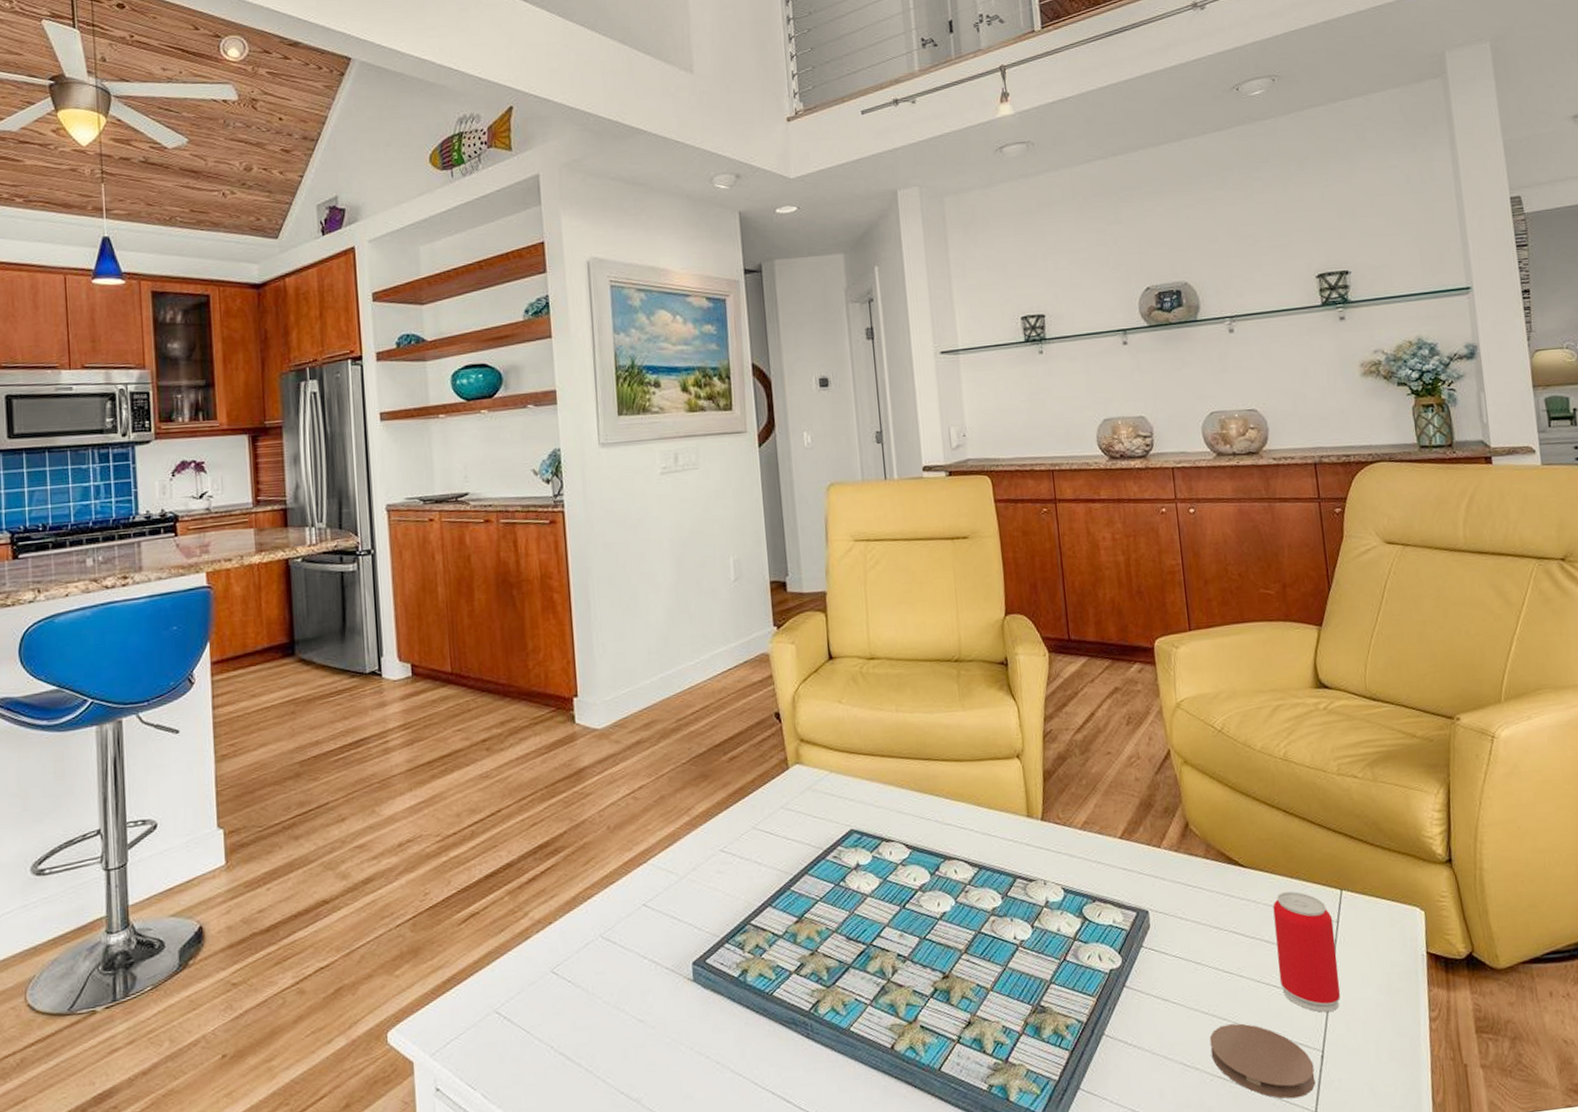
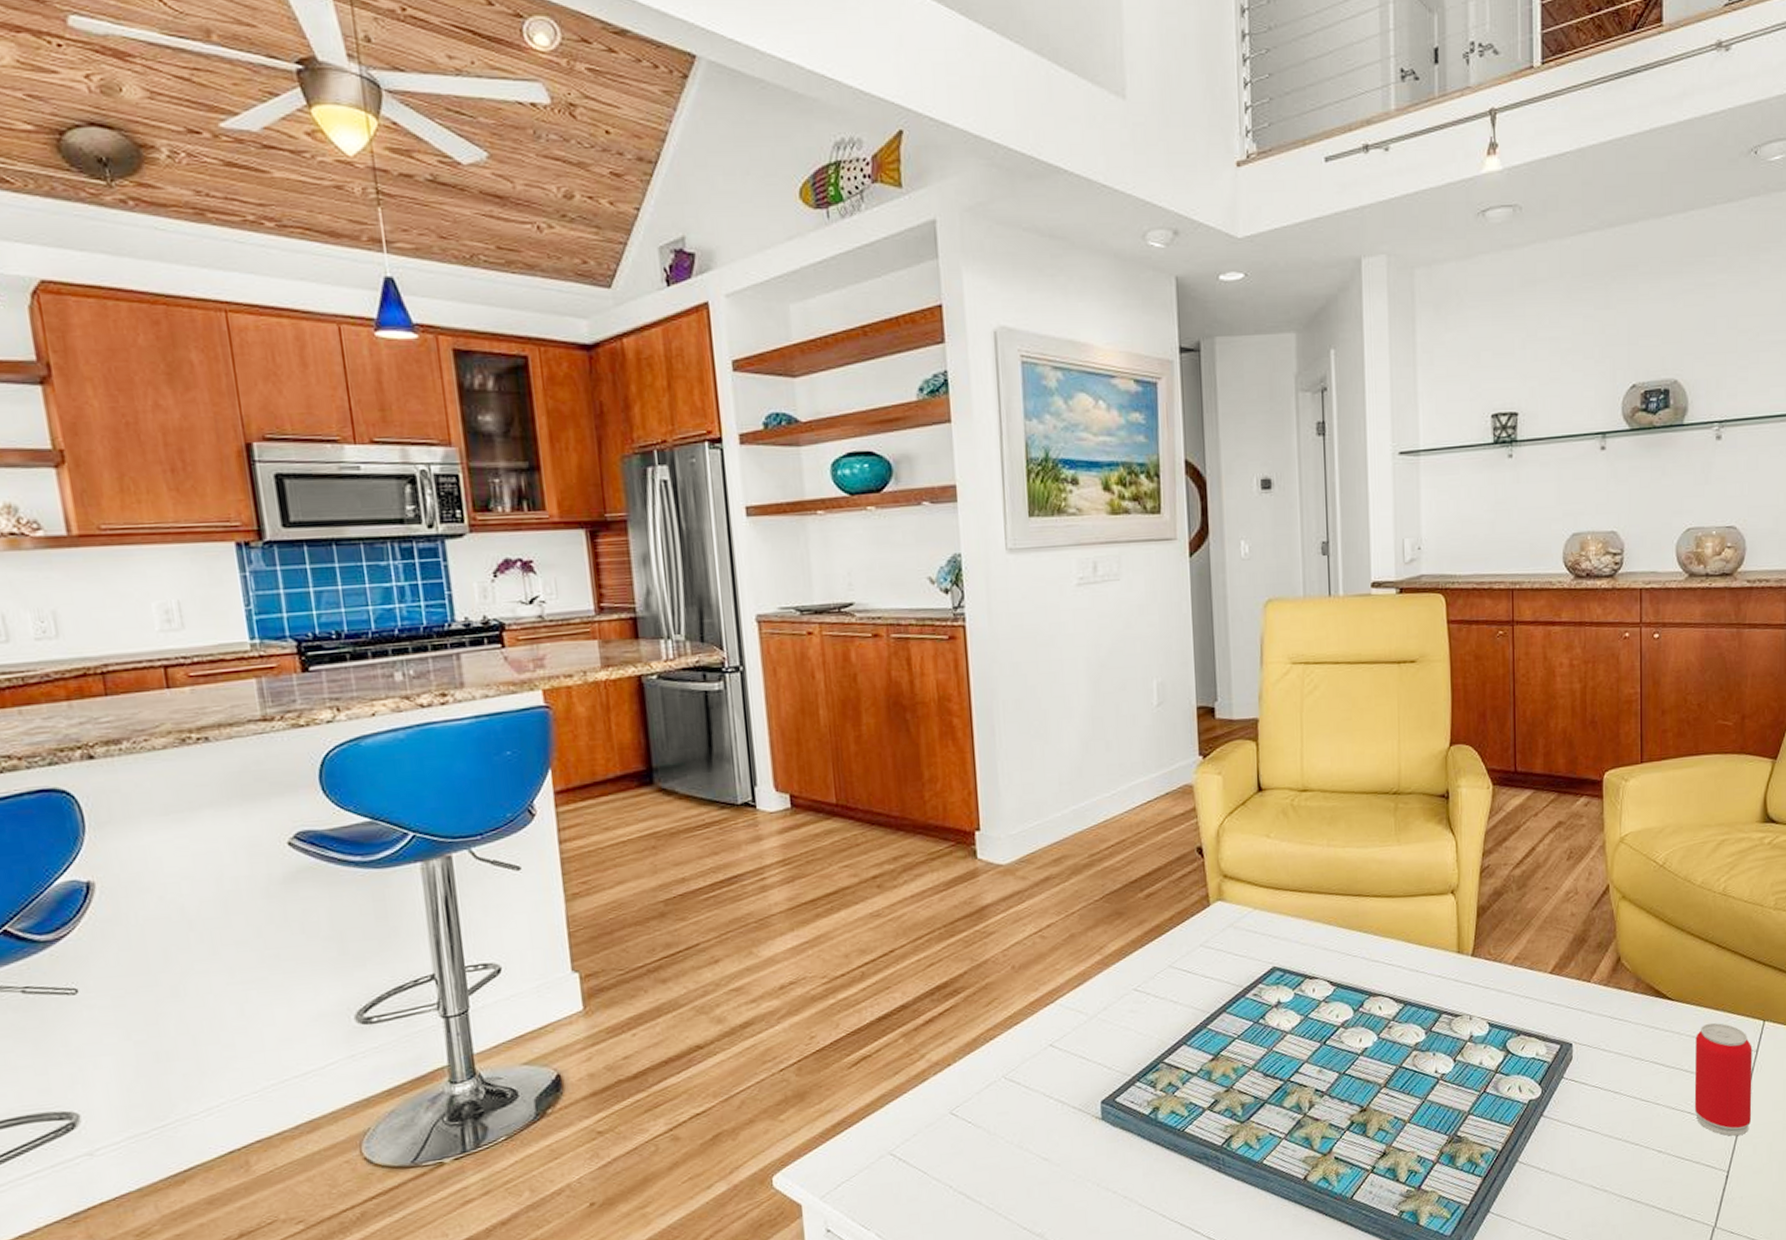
coaster: present [1209,1023,1316,1099] -> none [1620,1148,1718,1216]

